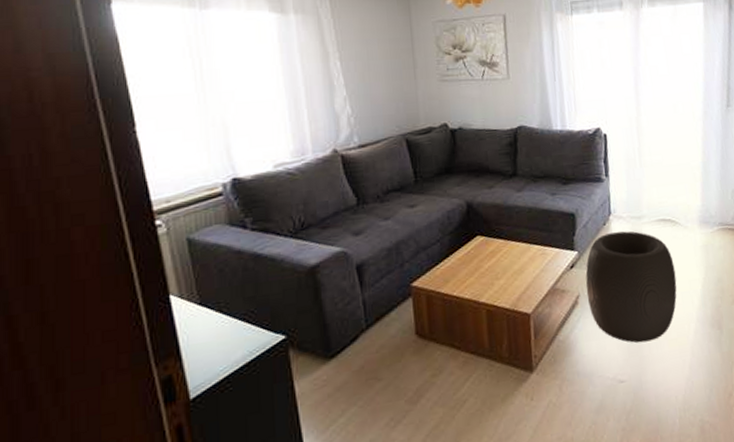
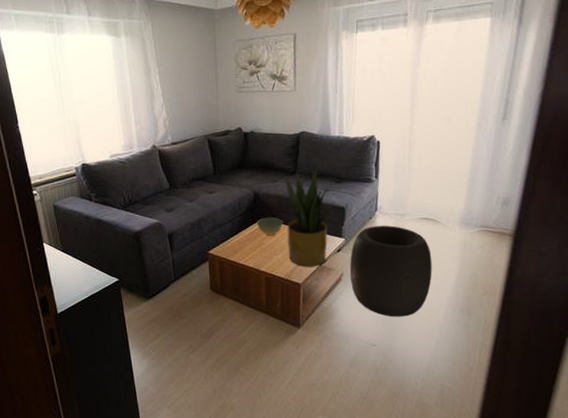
bowl: none [471,231,505,257] -> present [256,217,283,236]
planter: none [501,169,563,292] -> present [284,169,335,267]

